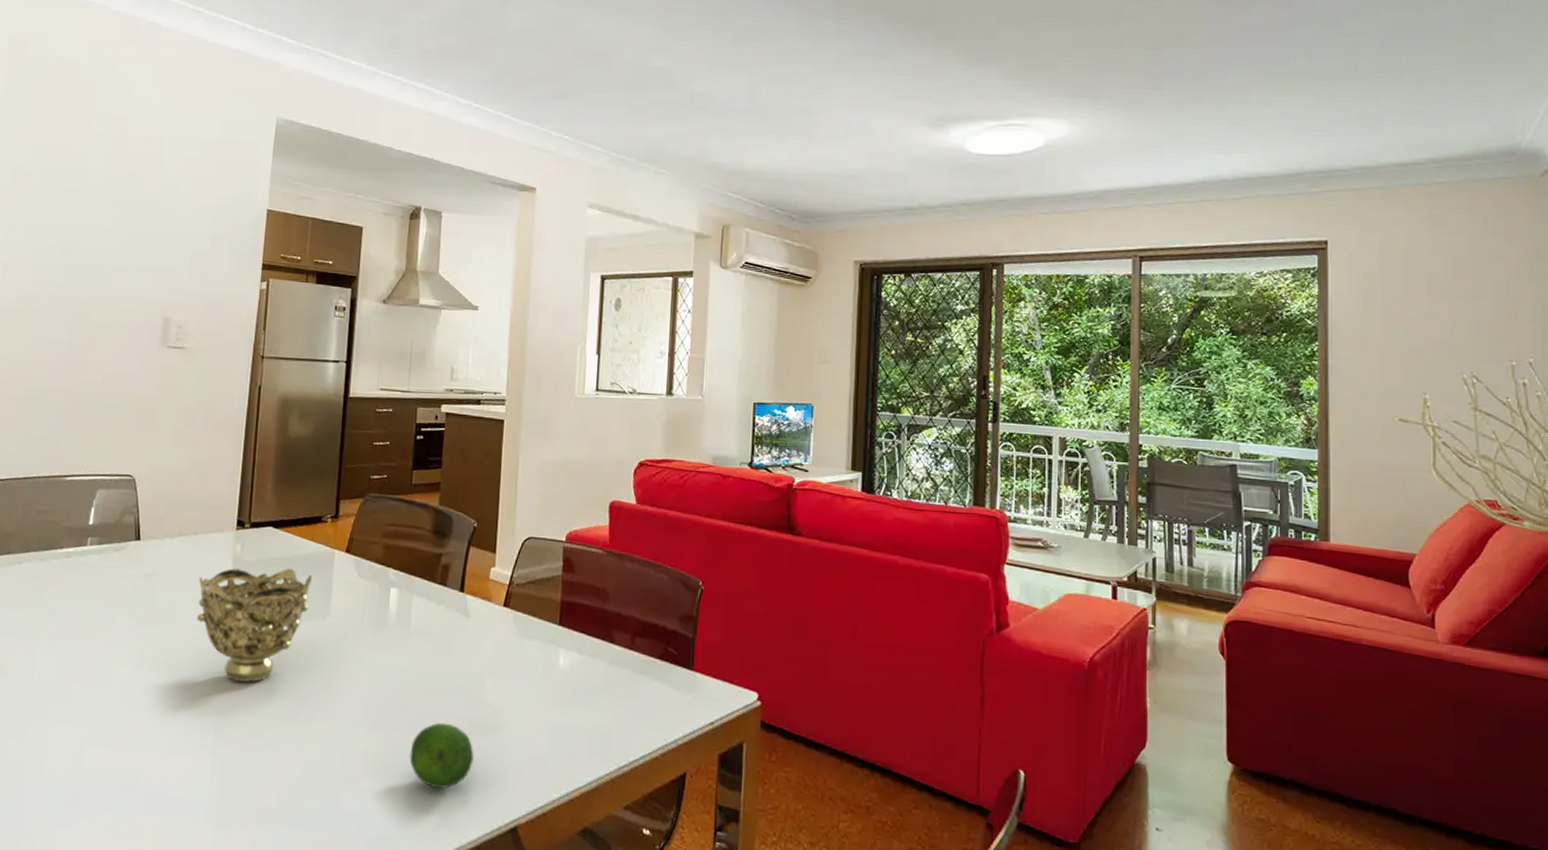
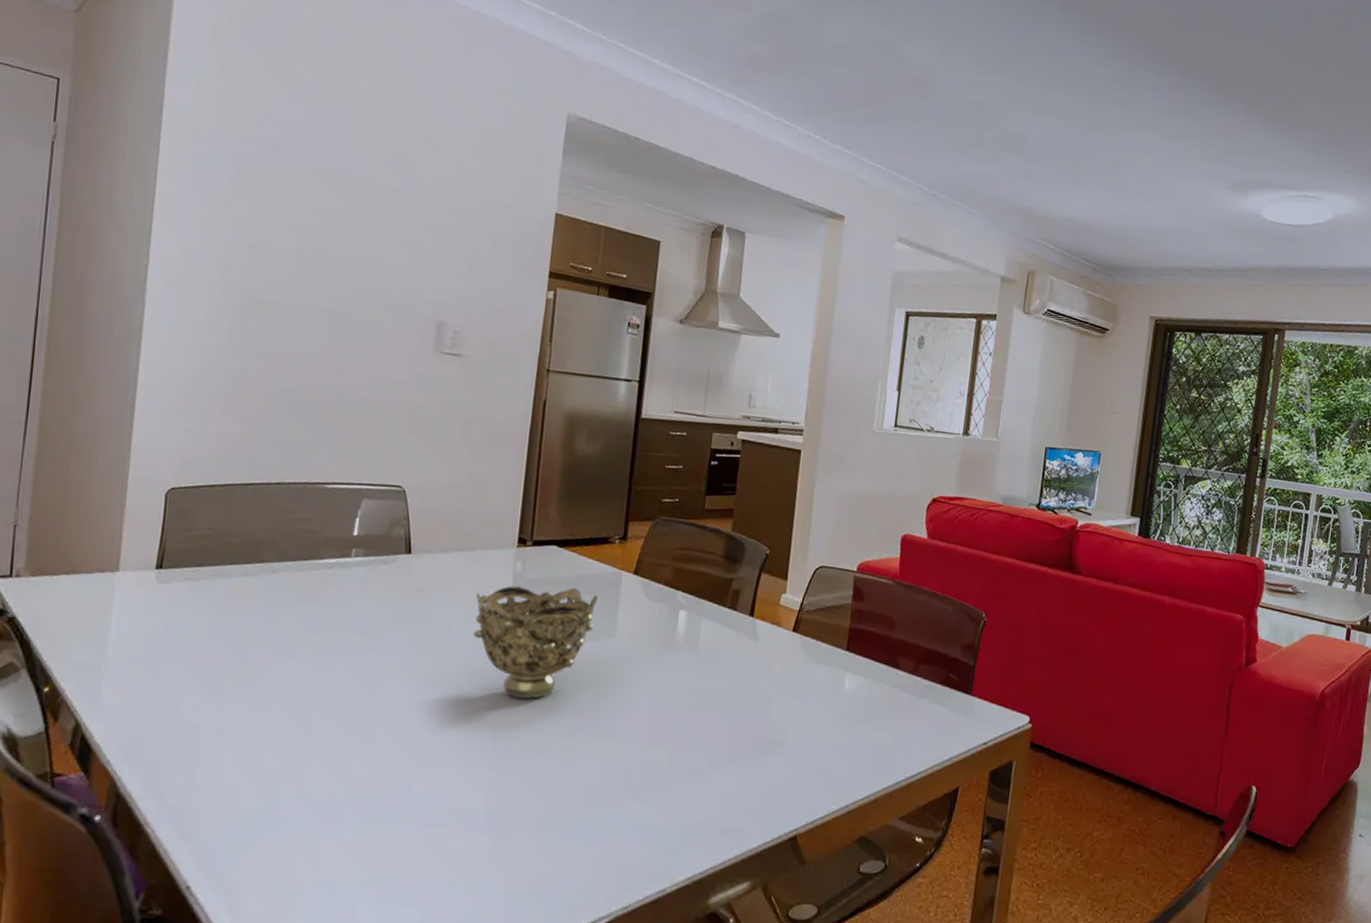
fruit: present [409,722,474,789] -> none [693,739,758,802]

